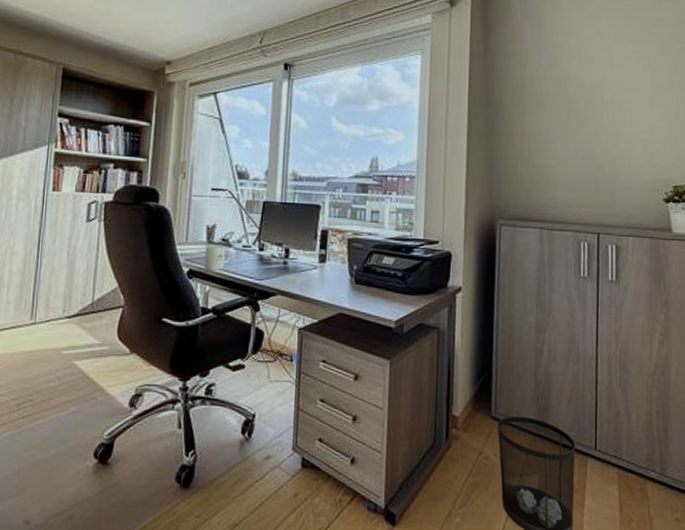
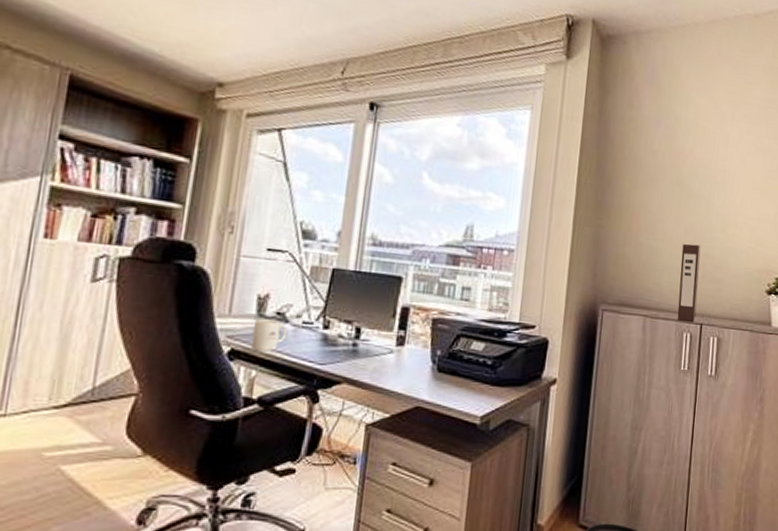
binder: none [573,160,593,233] -> present [677,243,701,323]

